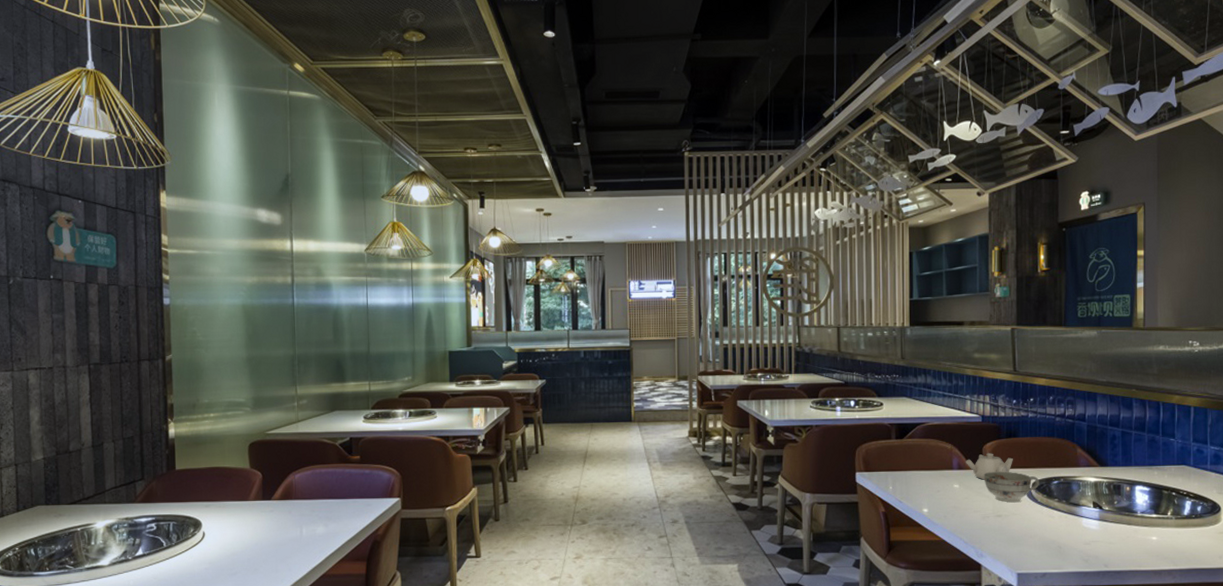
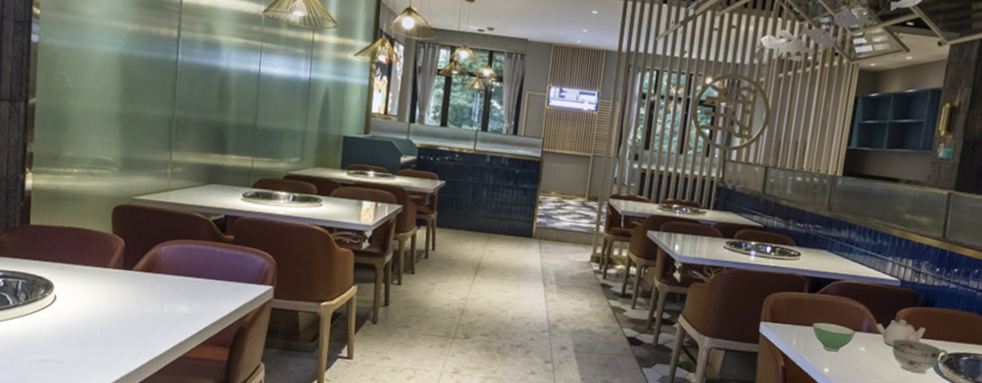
bowl: none [905,465,947,492] -> present [812,322,856,352]

